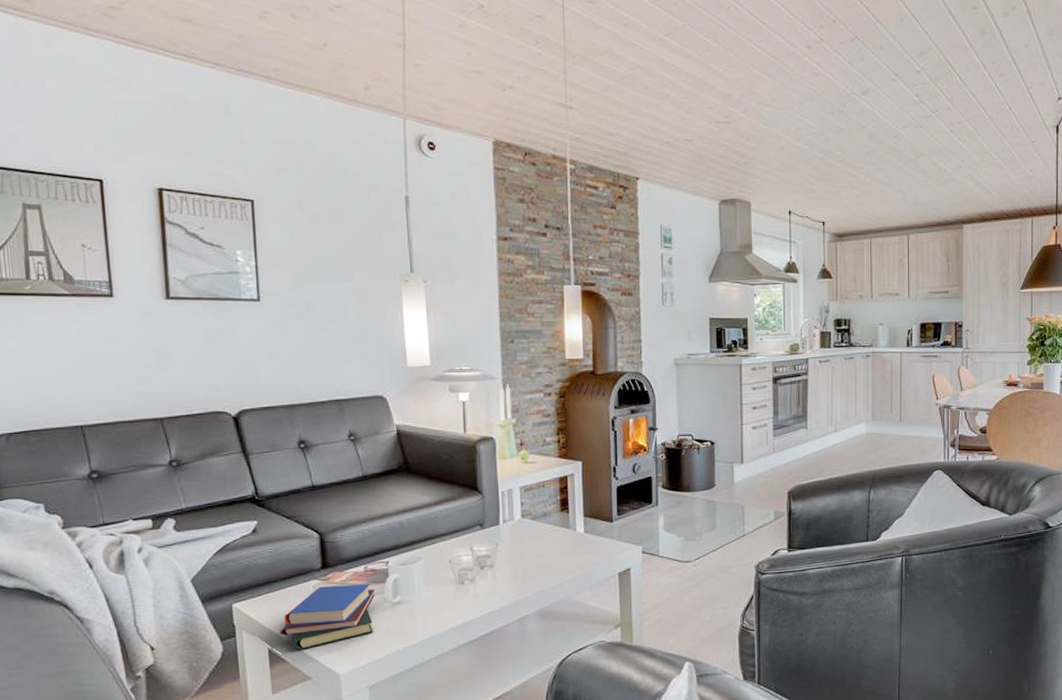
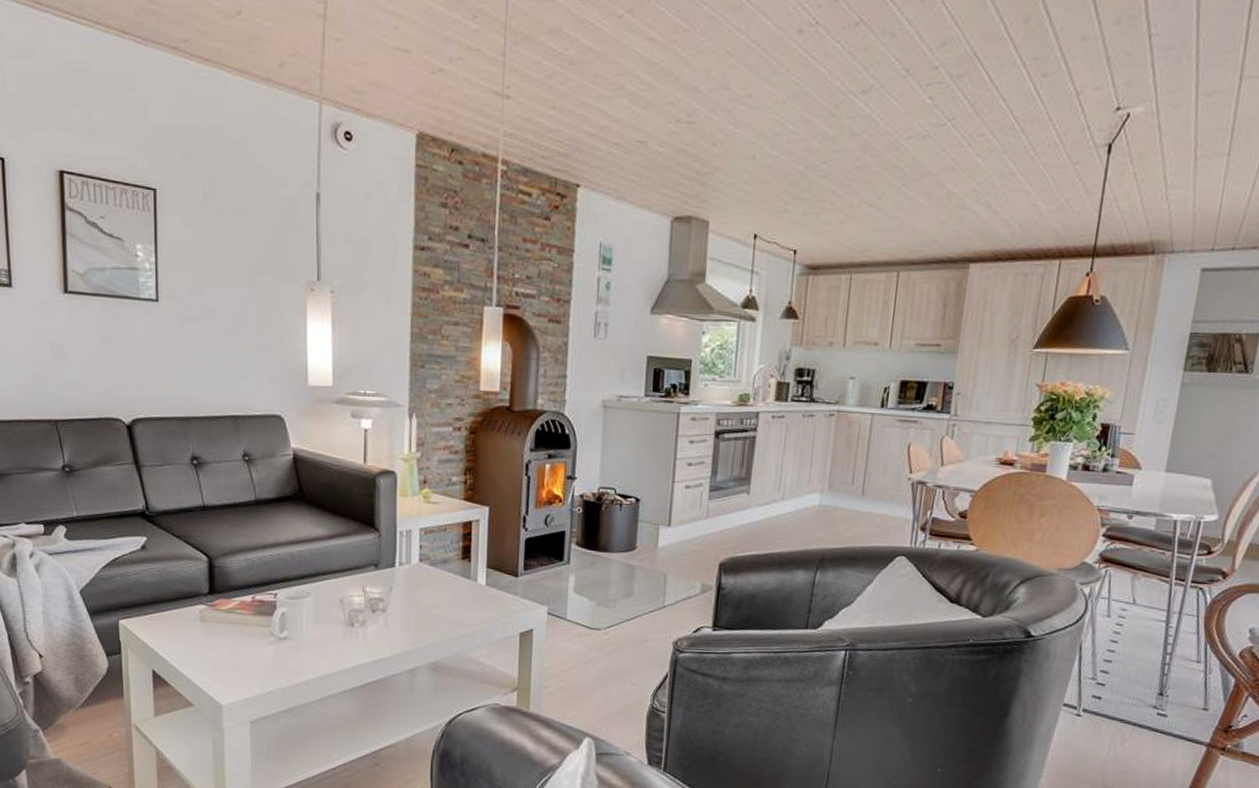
book: present [280,584,376,650] -> none [165,612,262,675]

